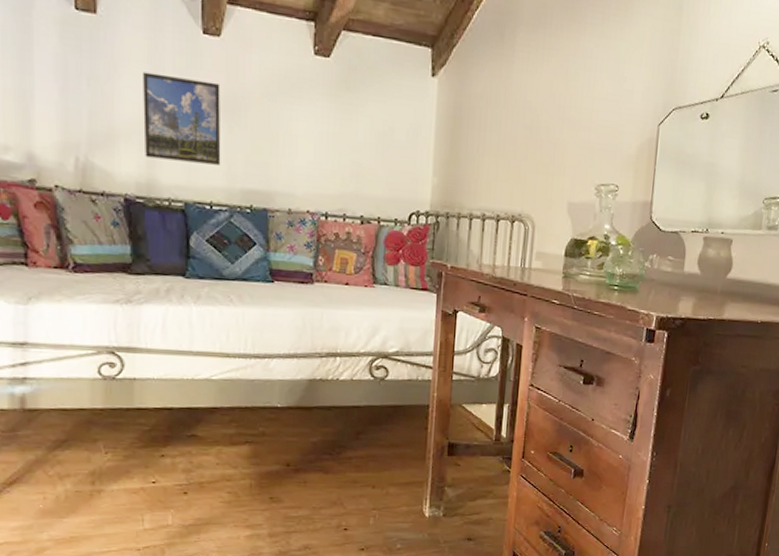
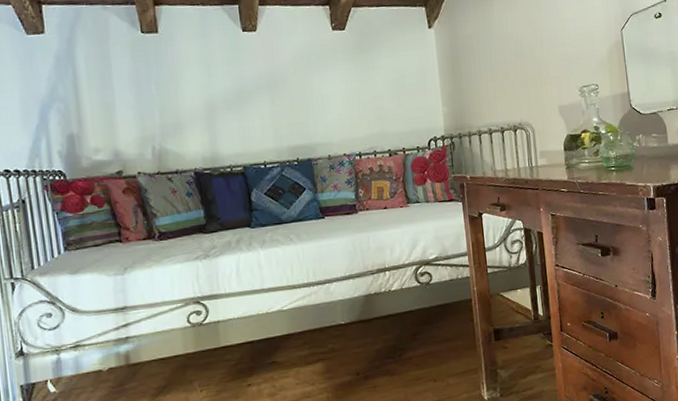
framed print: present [142,72,221,165] -> none [198,67,269,136]

